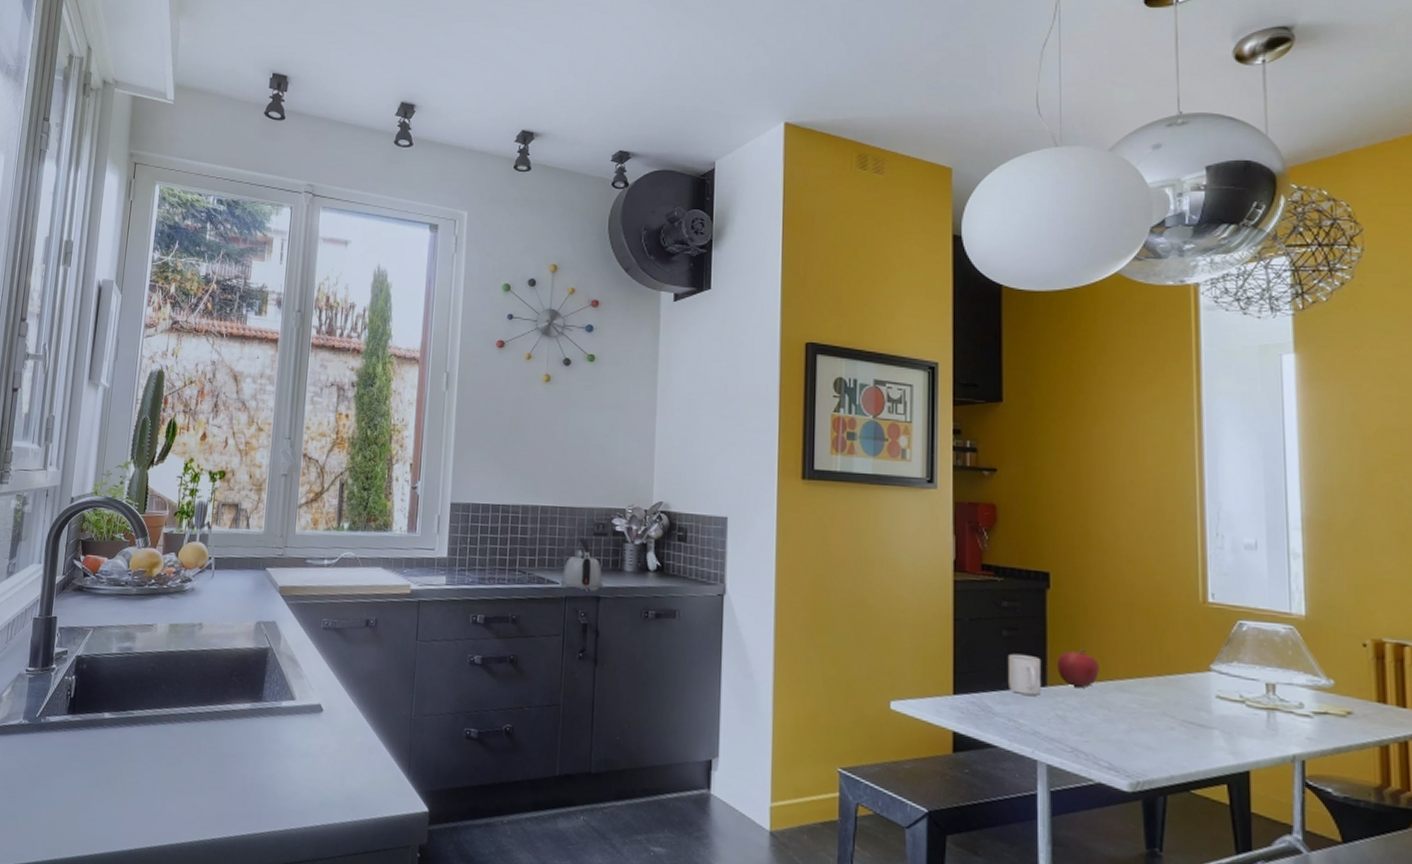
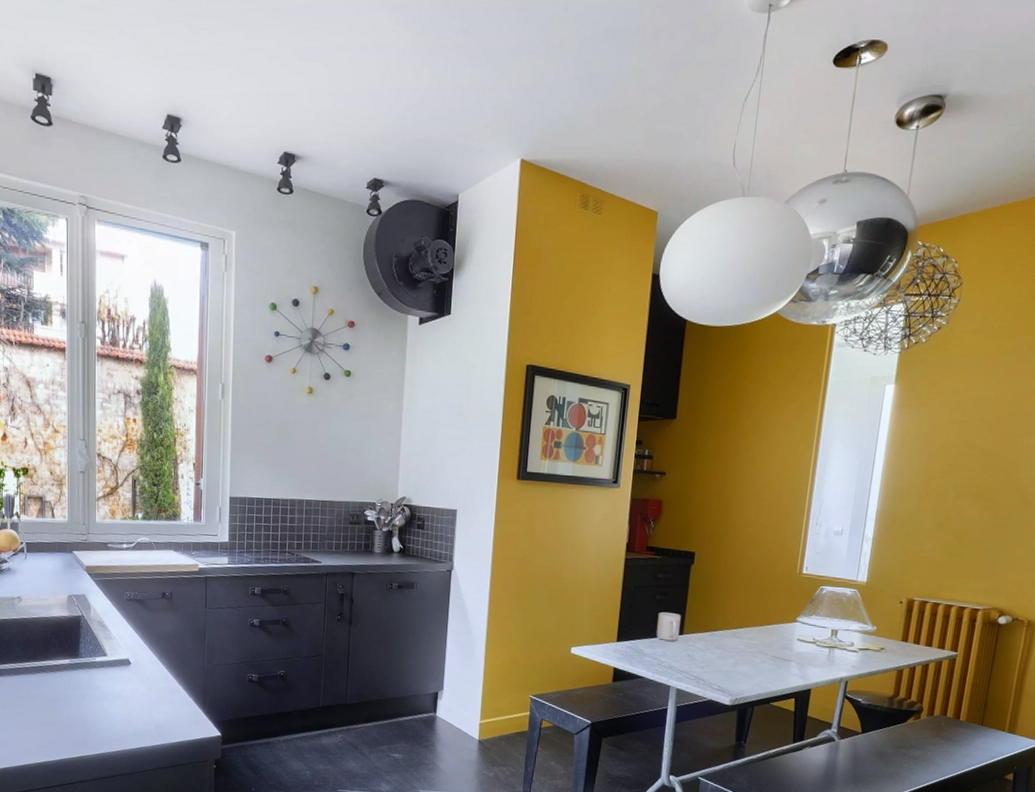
kettle: present [561,538,603,592] -> none [323,526,357,569]
fruit: present [1056,648,1099,688] -> none [691,607,721,635]

